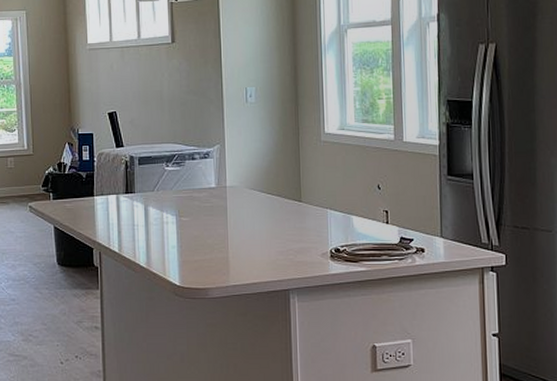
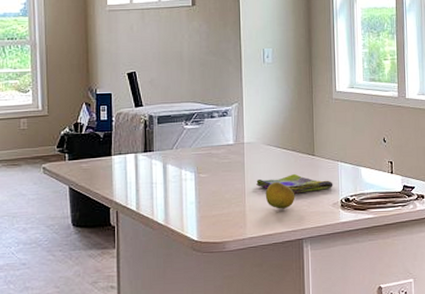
dish towel: none [239,220,322,242] -> present [256,173,333,194]
fruit: none [249,228,281,257] -> present [265,181,295,209]

